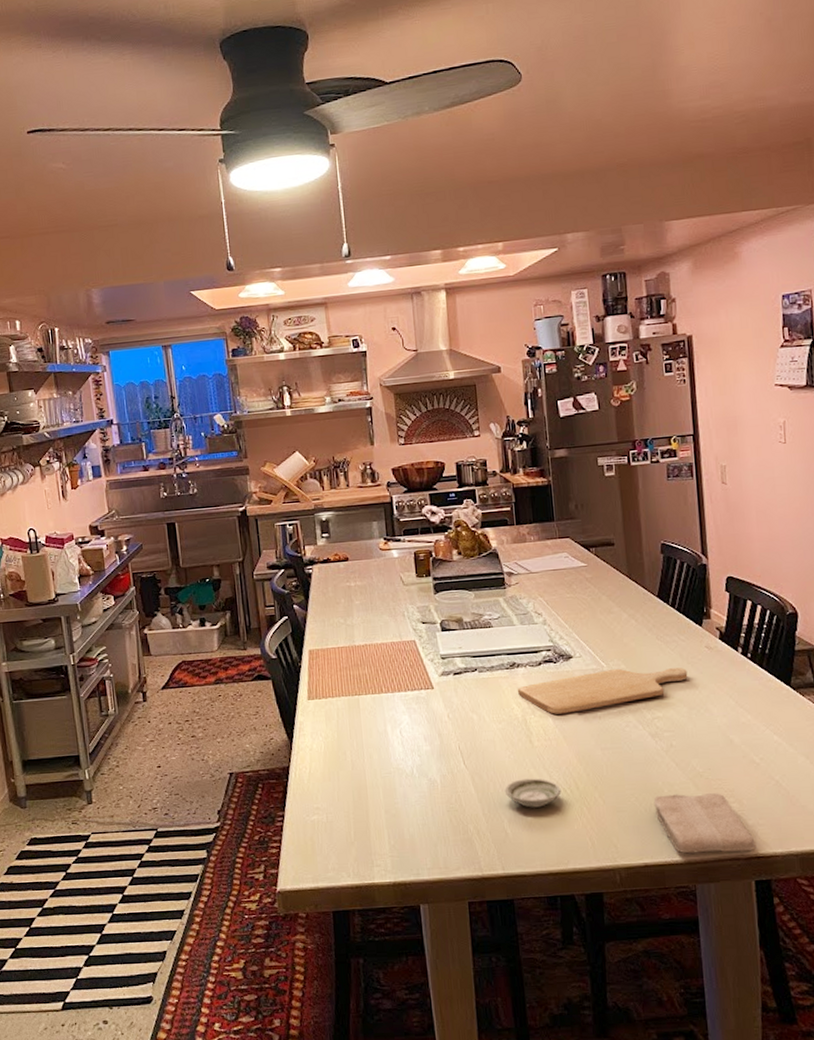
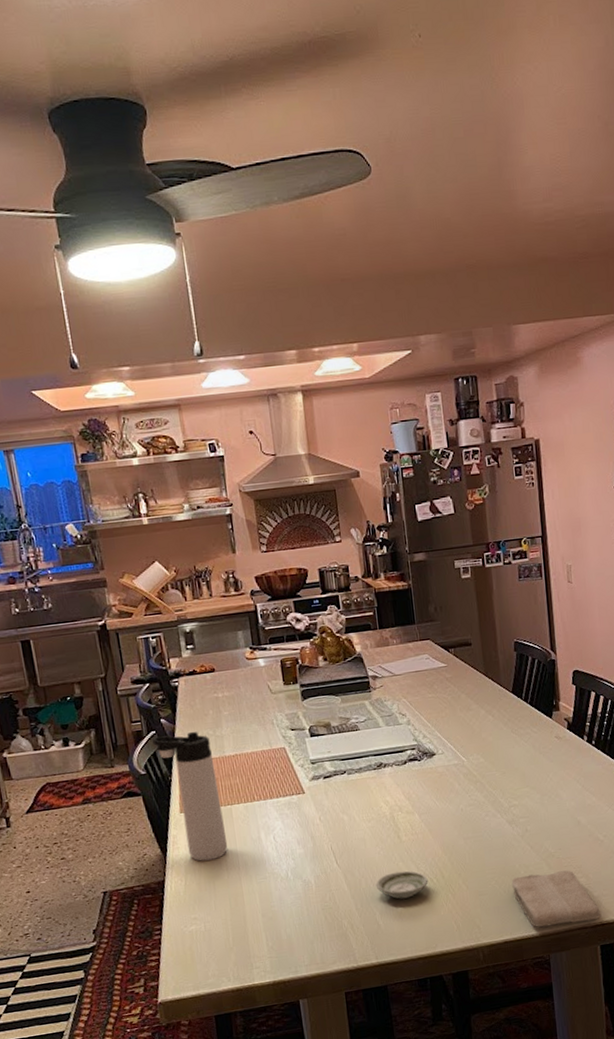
thermos bottle: none [284,619,354,750] -> present [152,732,228,862]
chopping board: present [517,667,688,715] -> none [384,757,540,810]

